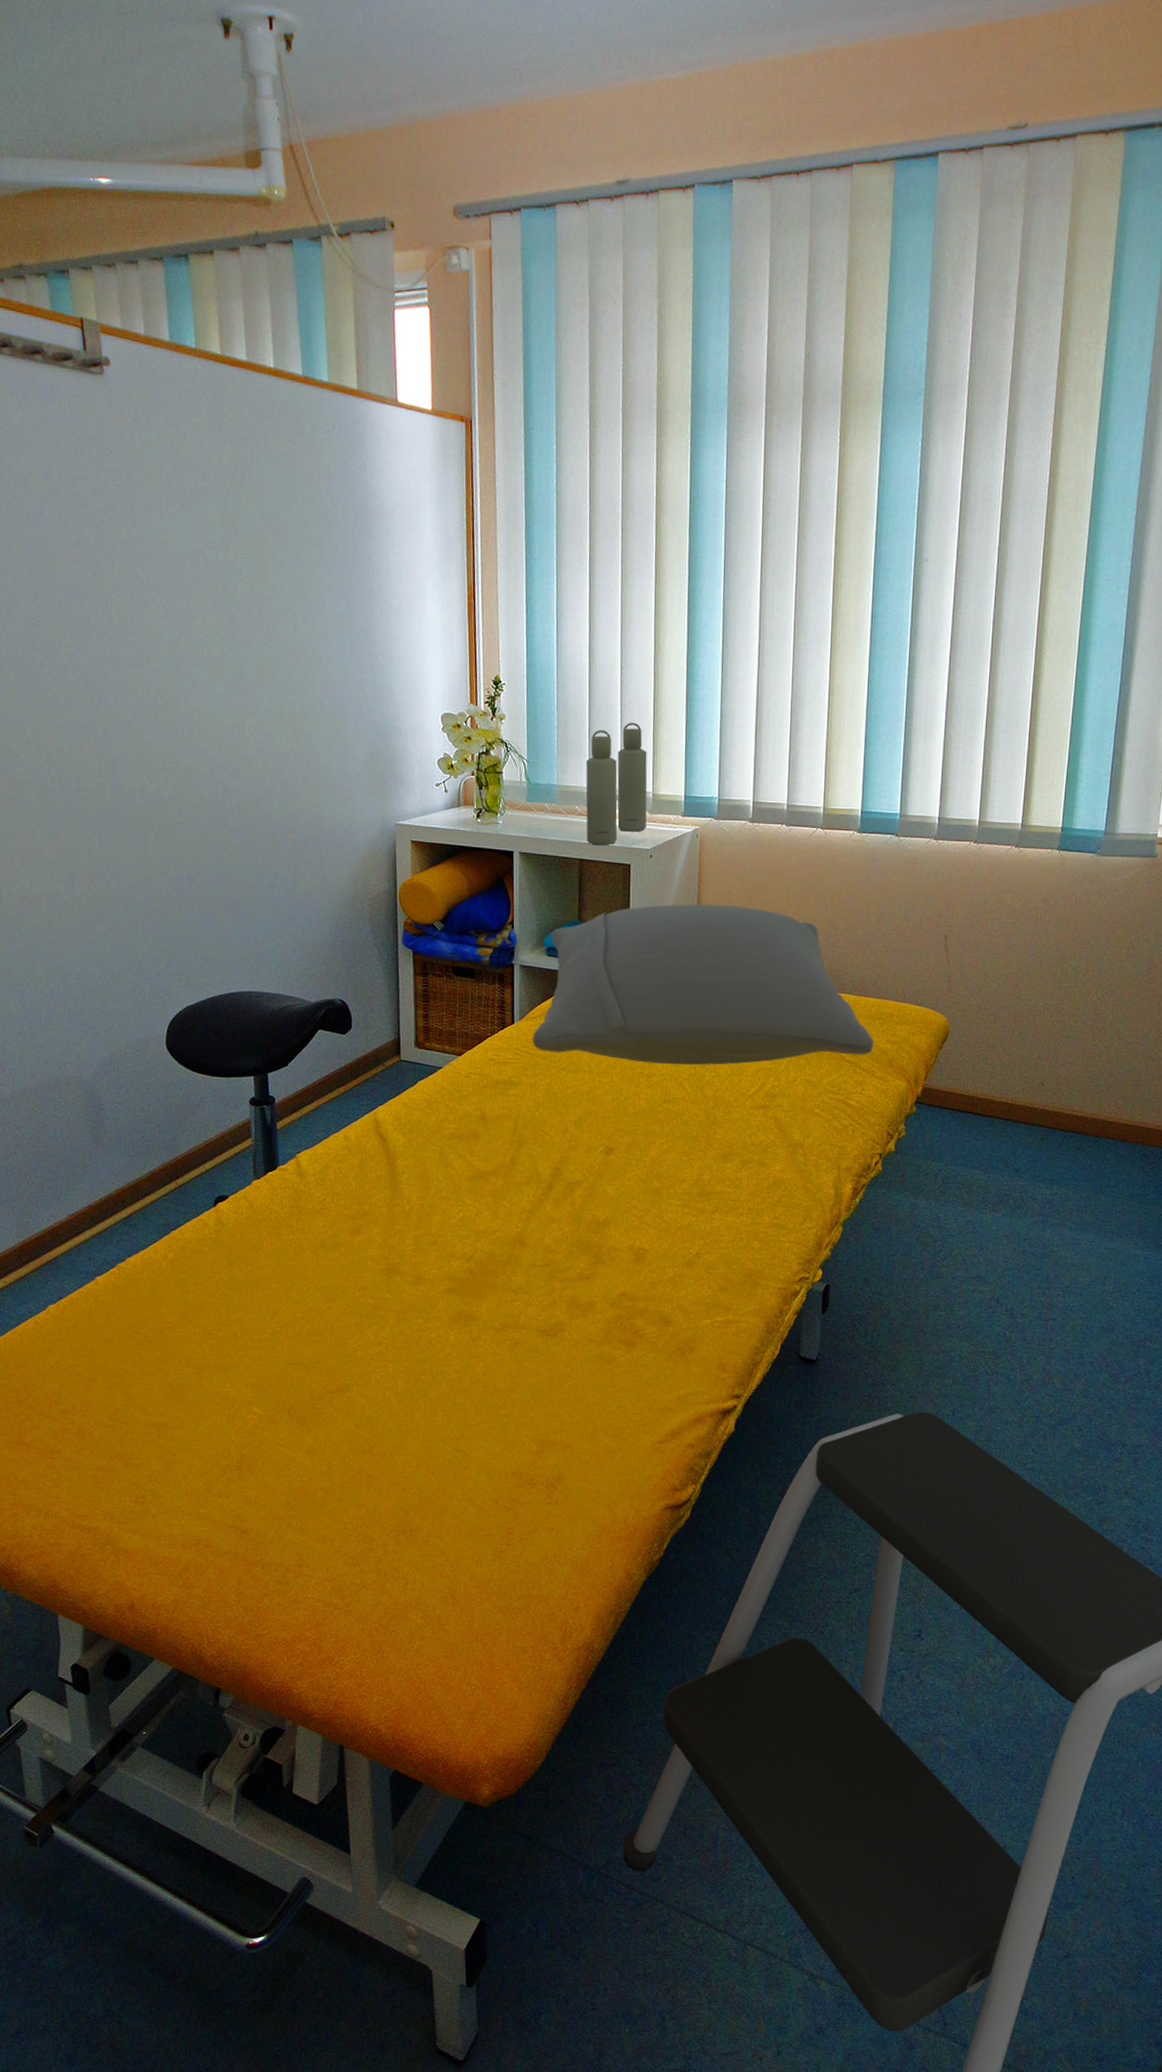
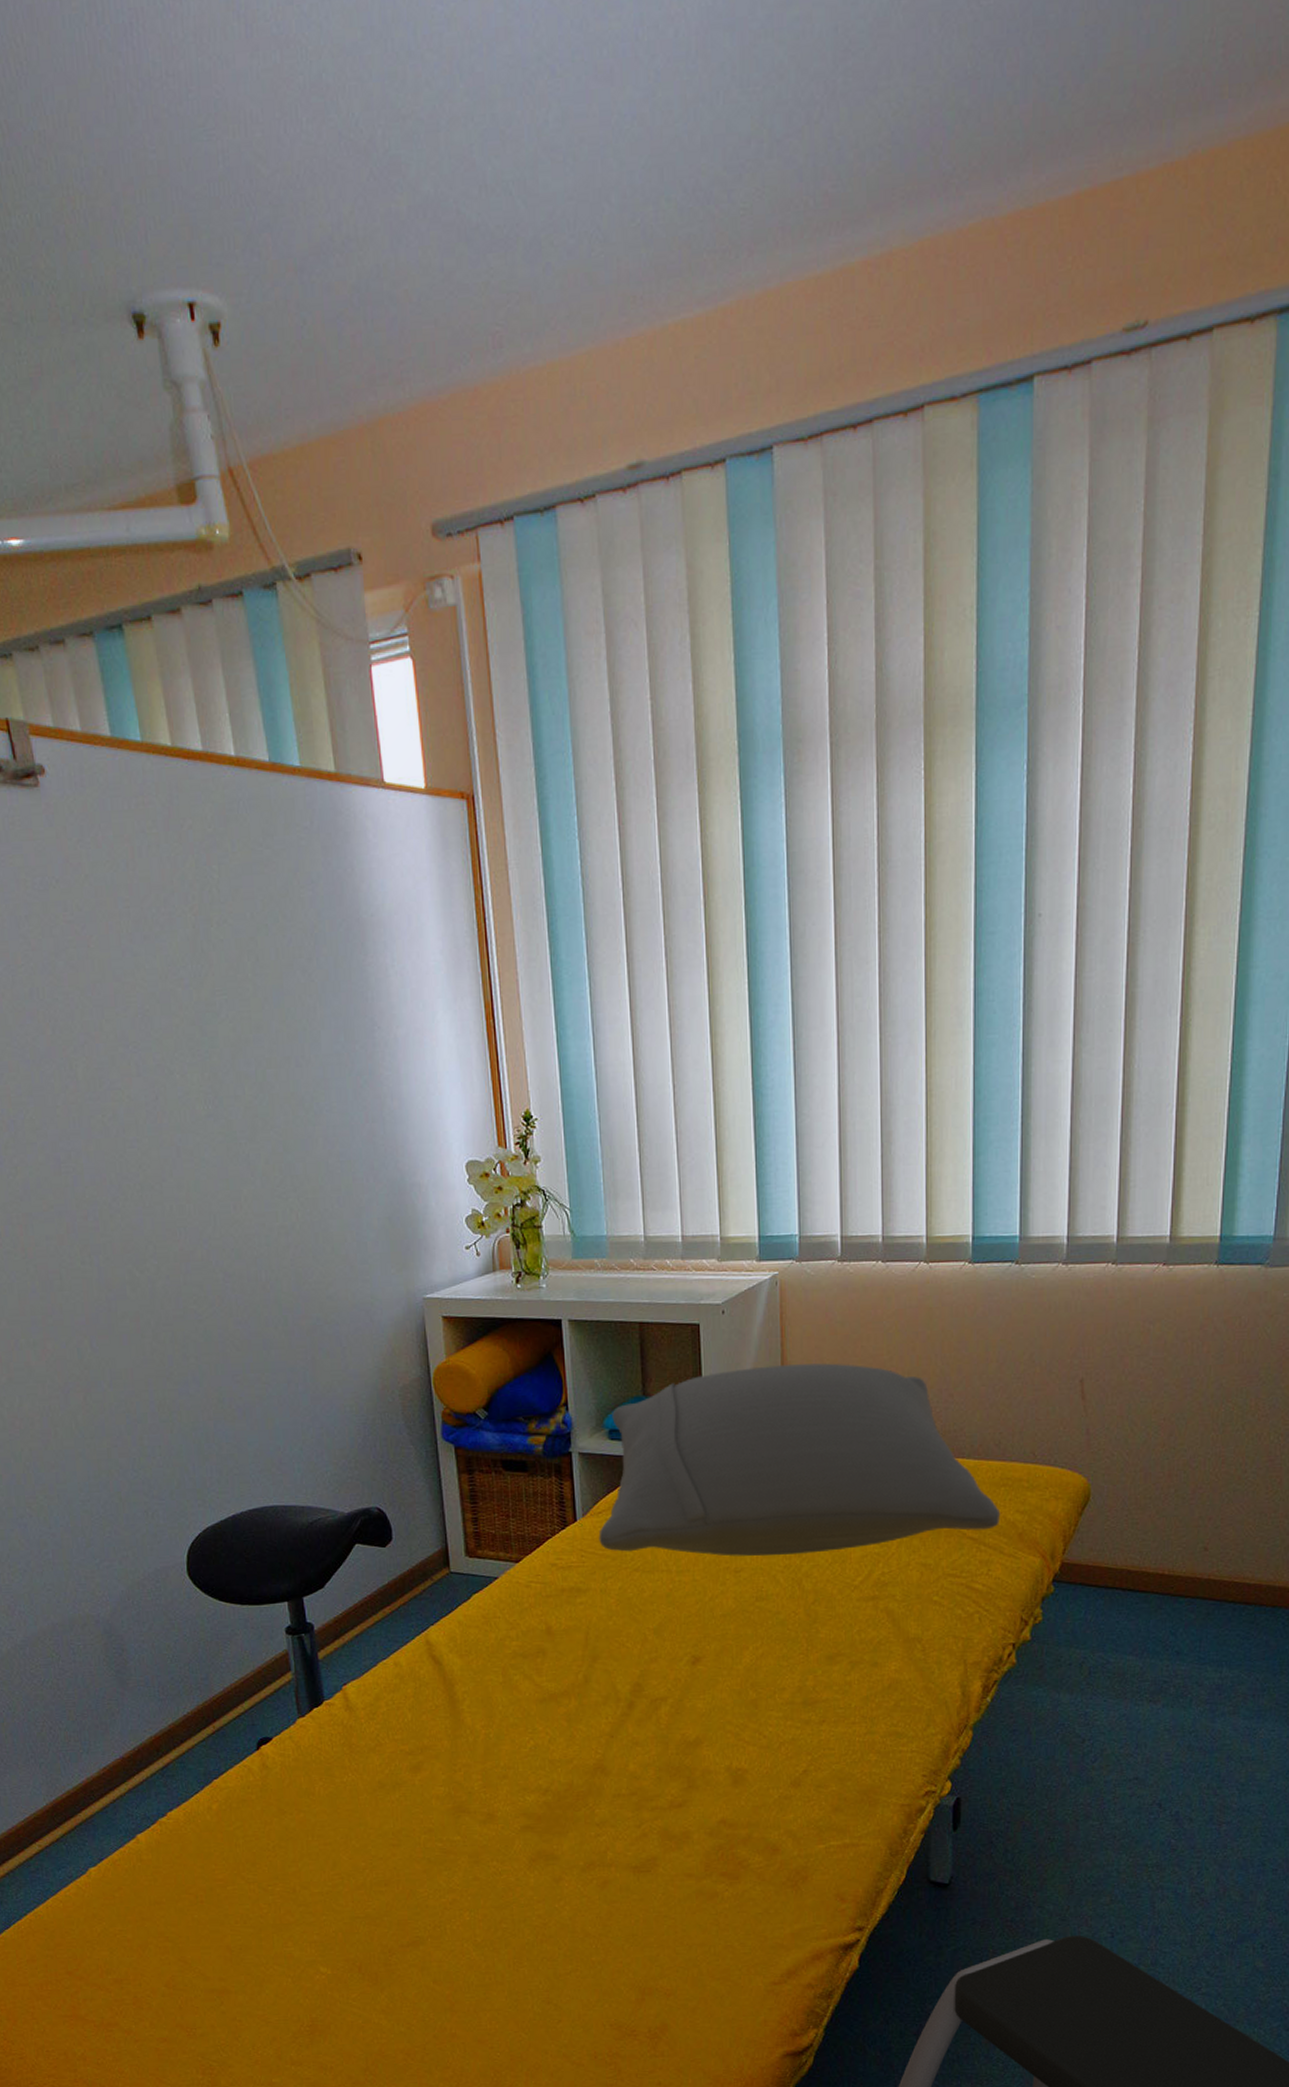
bottle: present [586,729,618,845] -> none [639,1164,681,1304]
bottle: present [617,722,647,832] -> none [675,1152,715,1285]

